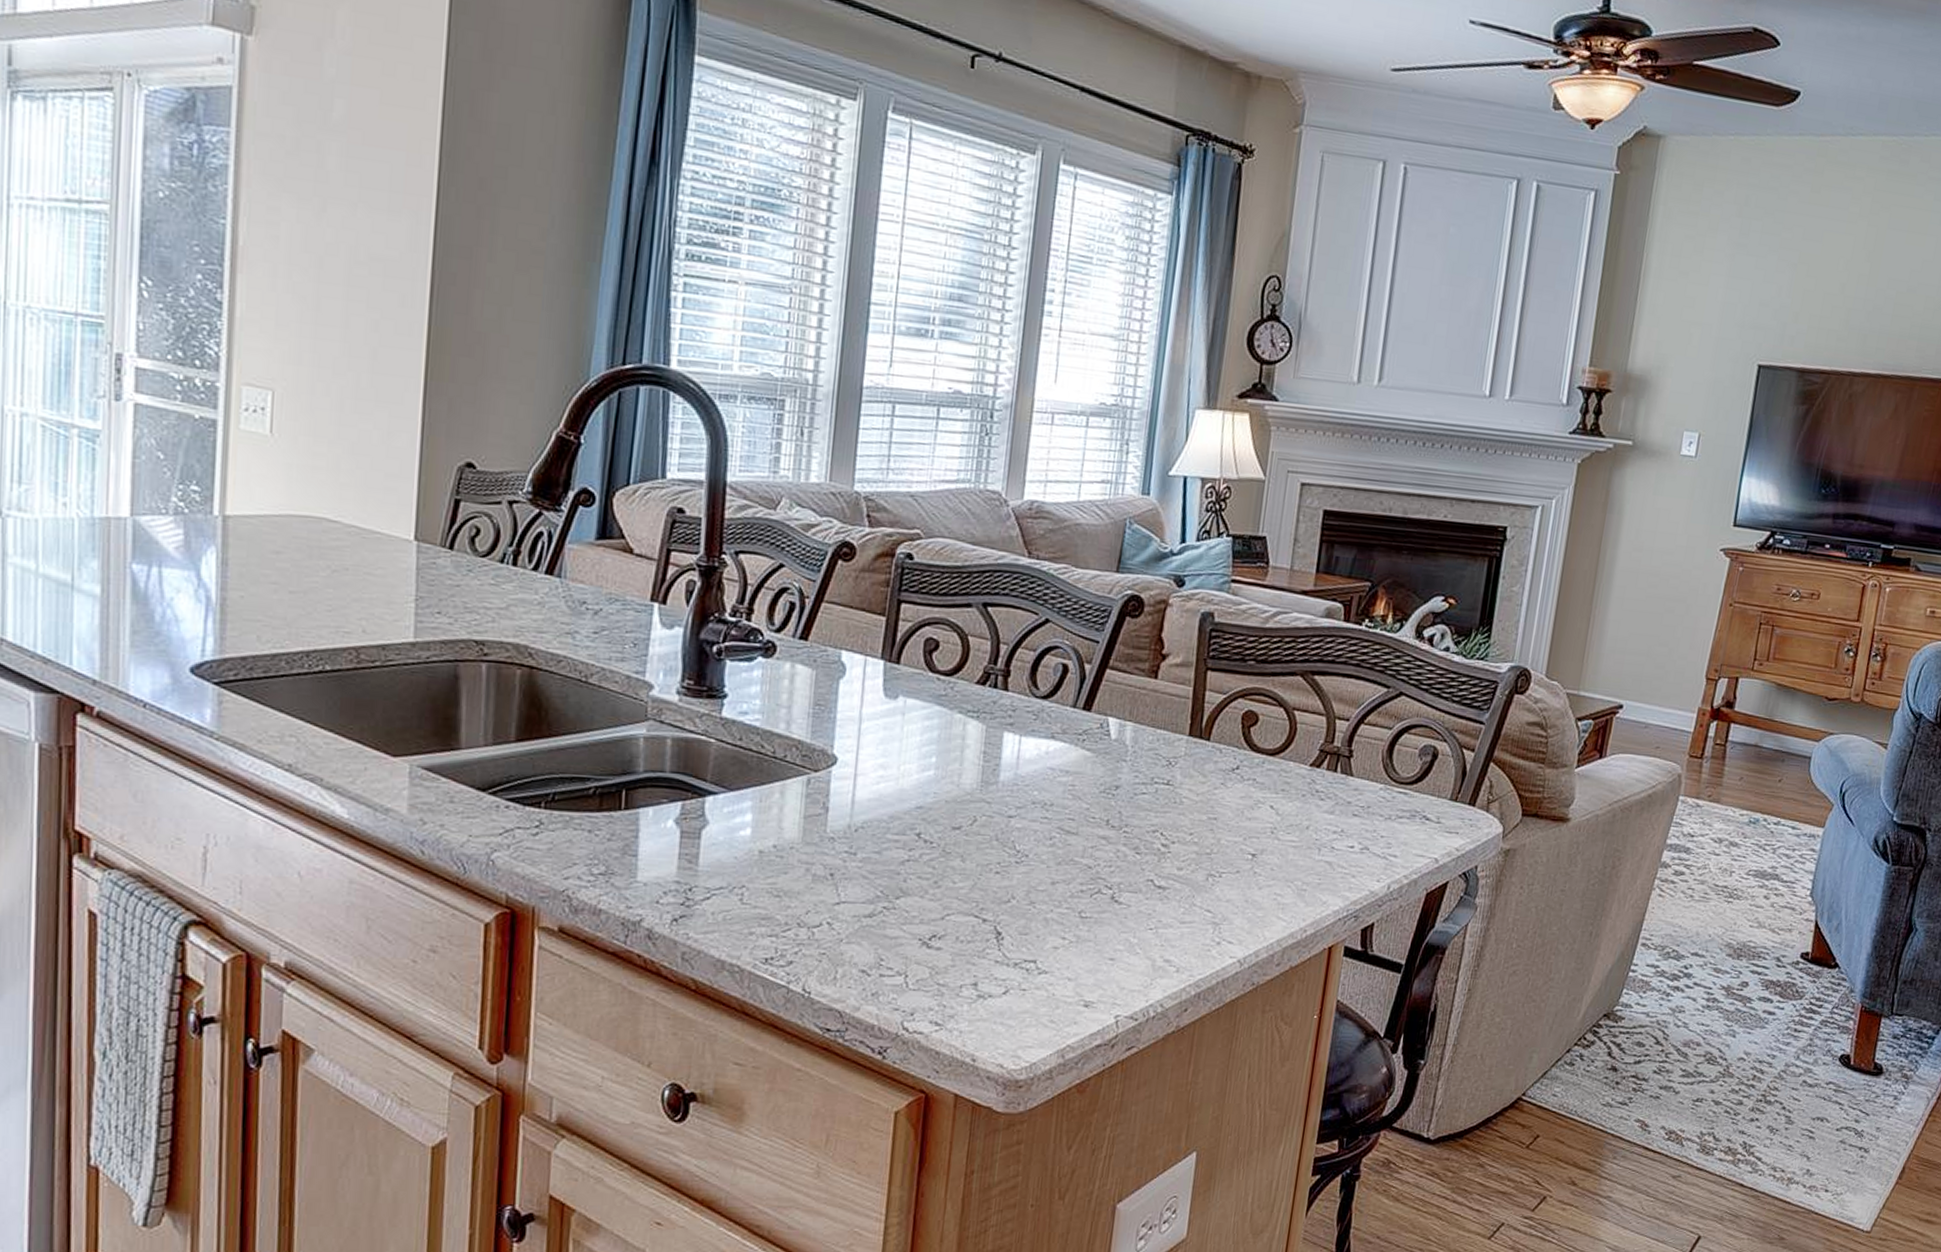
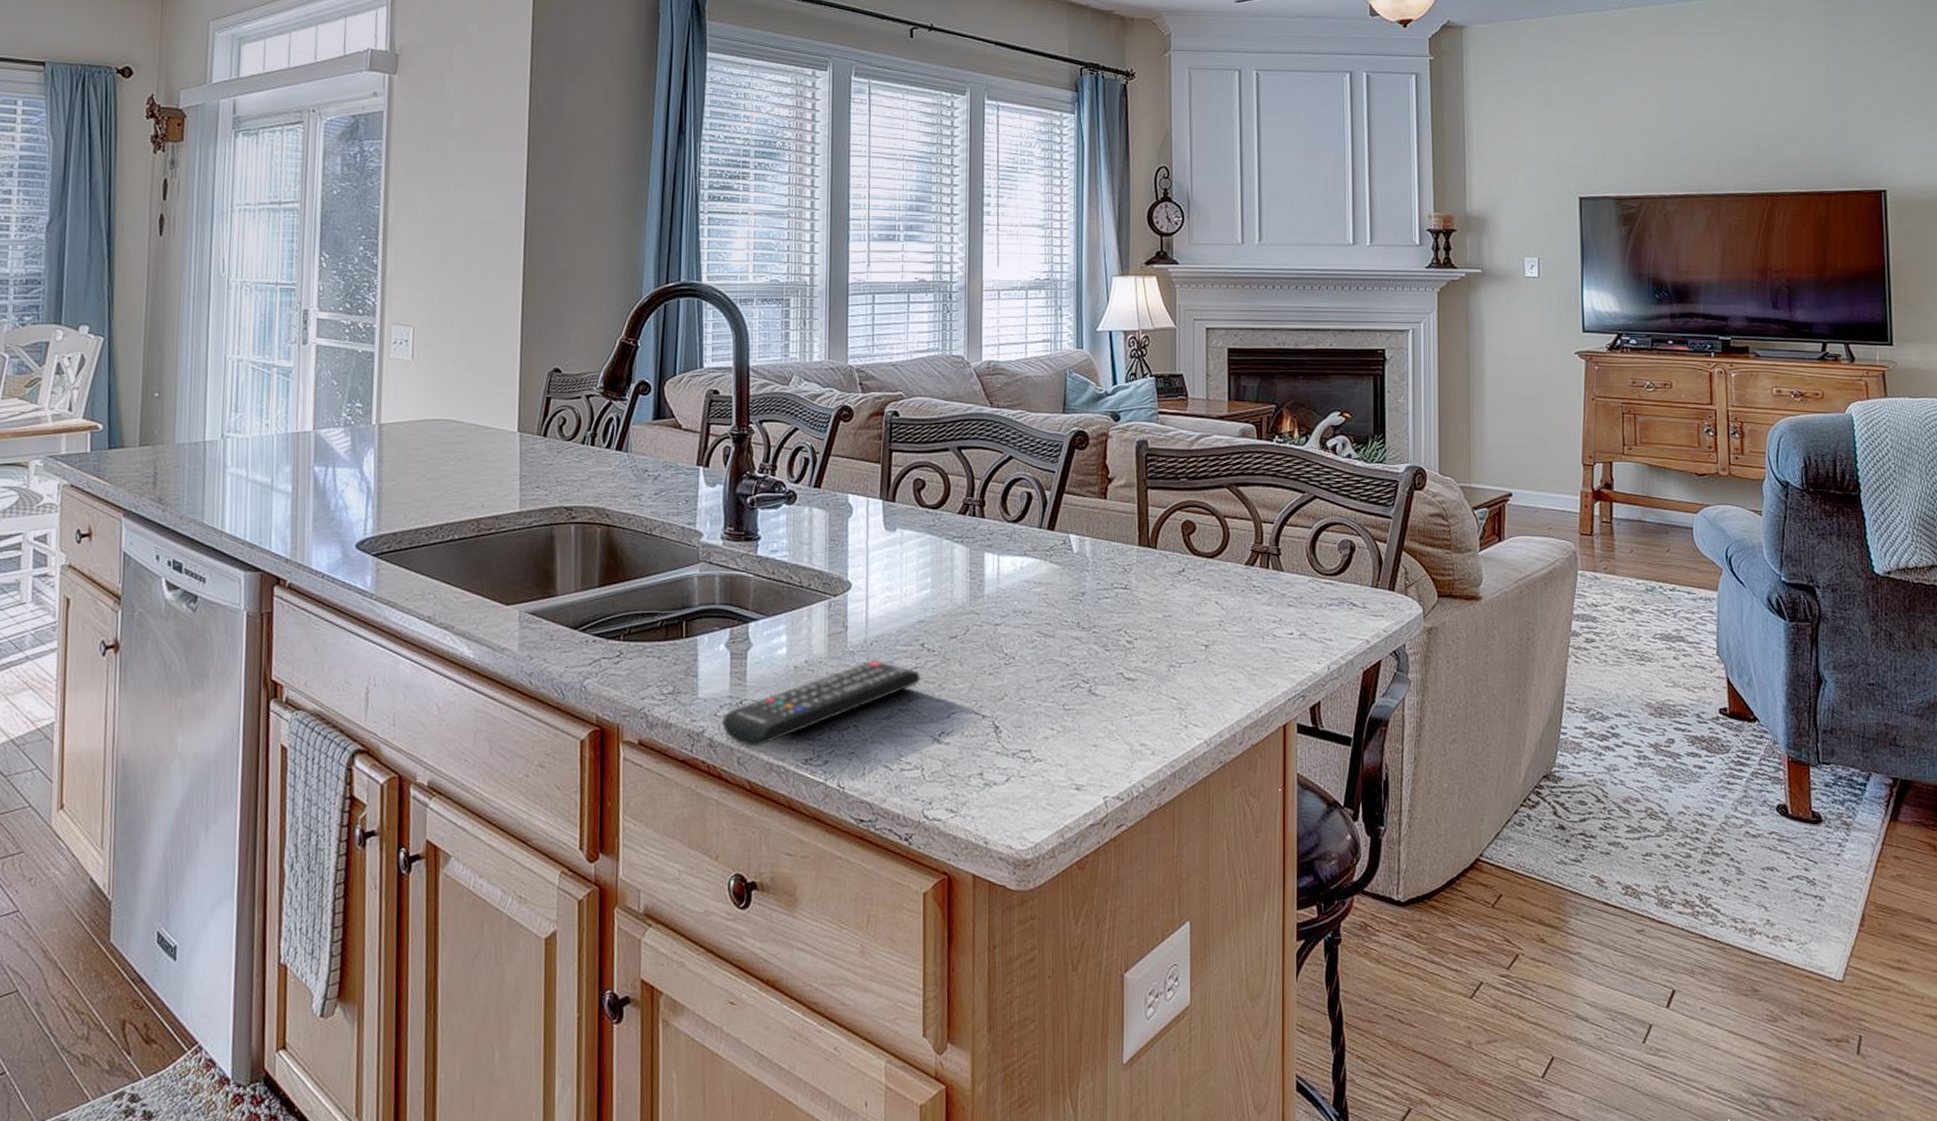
remote control: none [665,849,914,942] -> present [722,661,921,747]

